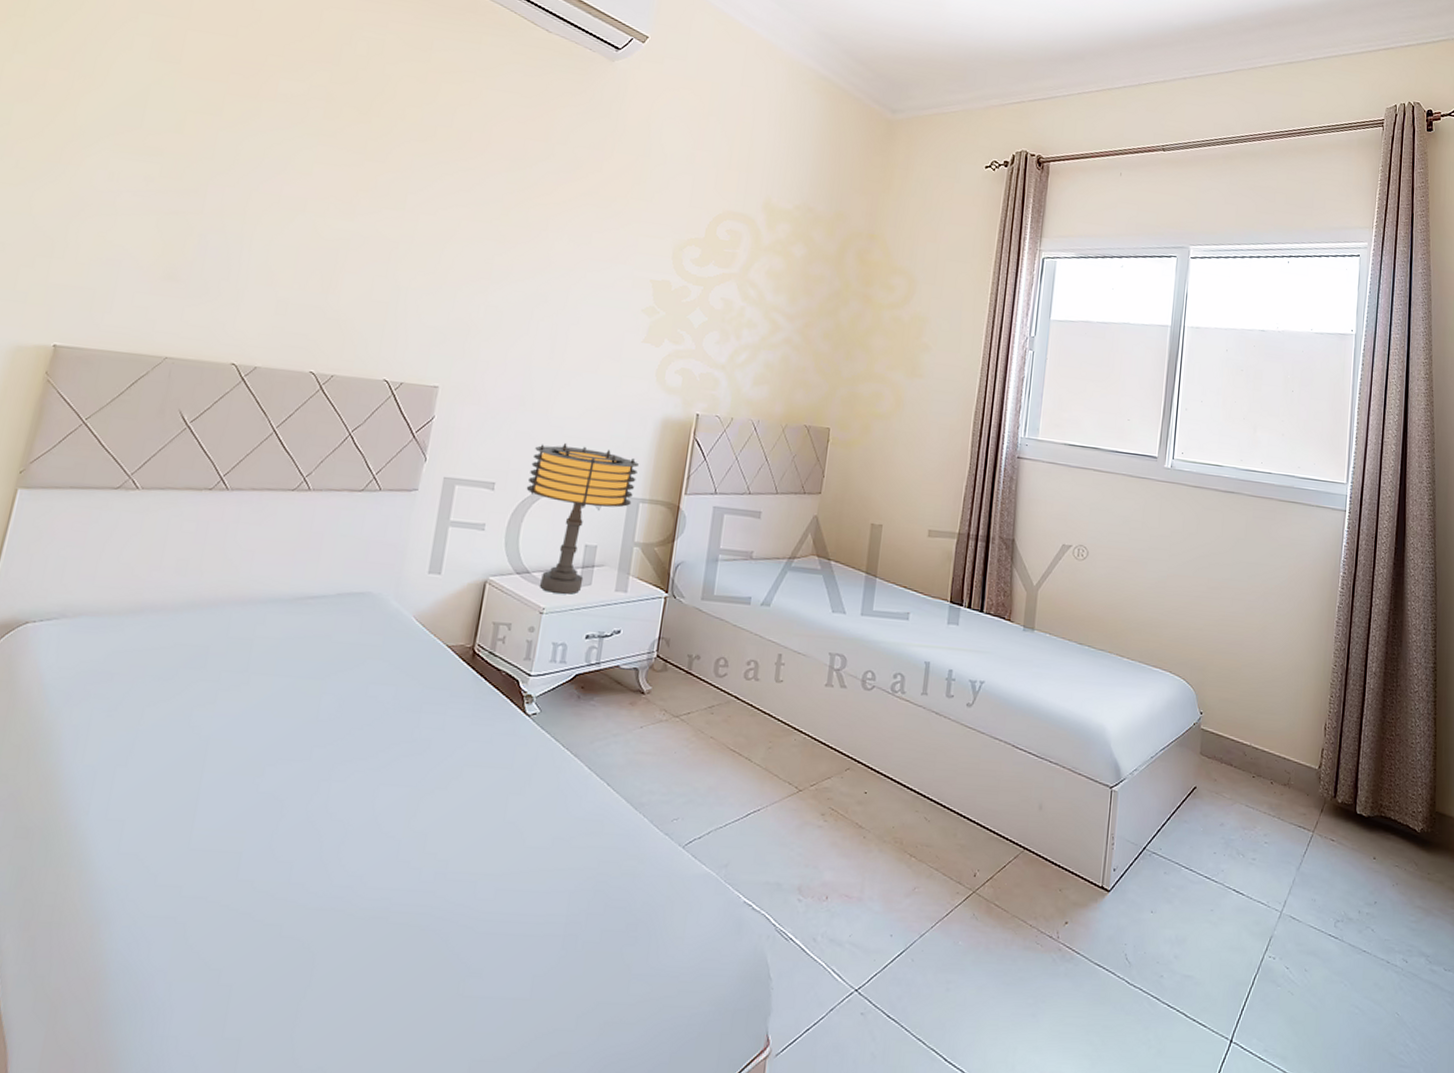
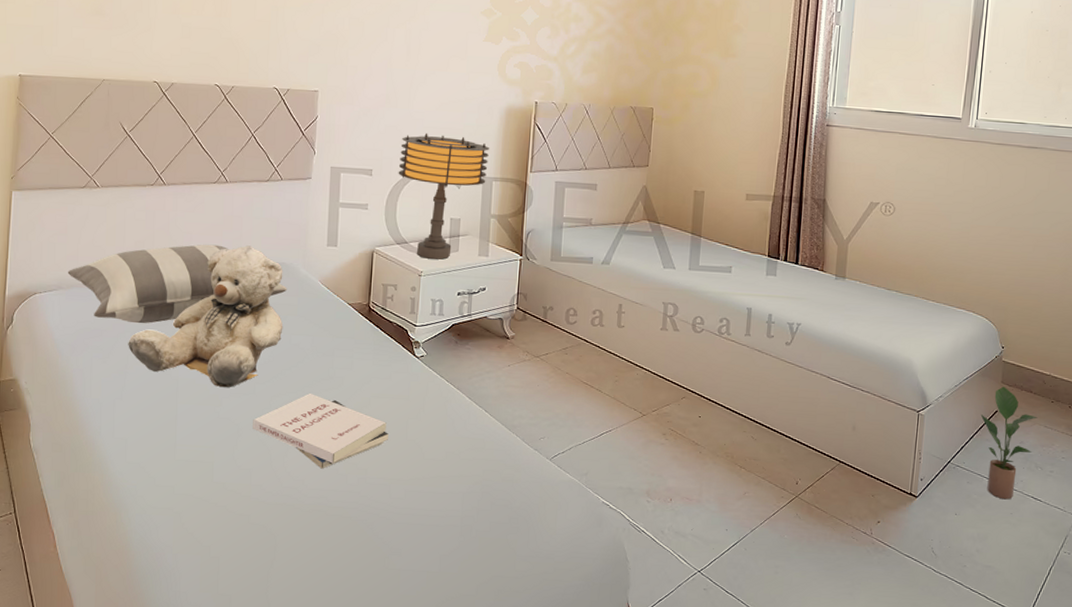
pillow: none [77,565,371,666] -> present [67,244,287,324]
teddy bear: none [146,569,369,752] -> present [128,245,283,388]
books: none [302,759,481,861] -> present [252,392,388,469]
potted plant: none [1178,758,1238,894] -> present [980,386,1038,500]

